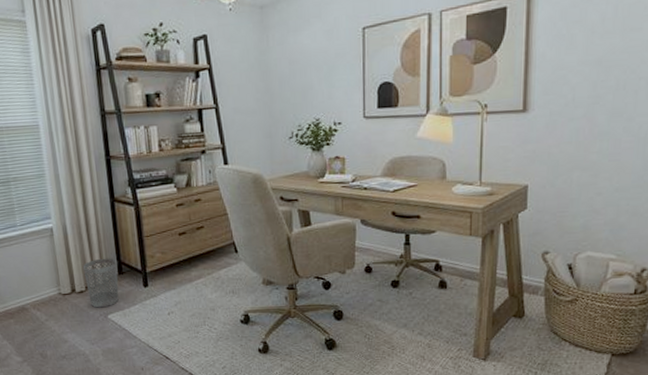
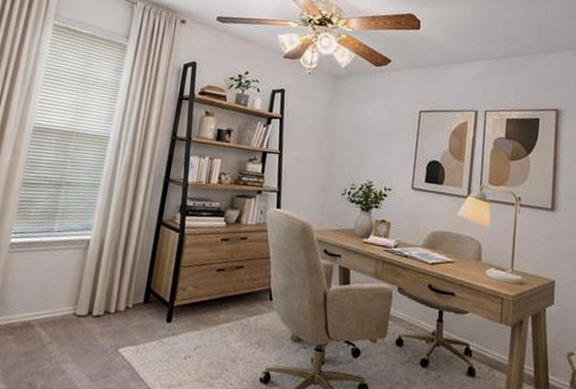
wastebasket: present [82,258,119,308] -> none [104,281,147,339]

